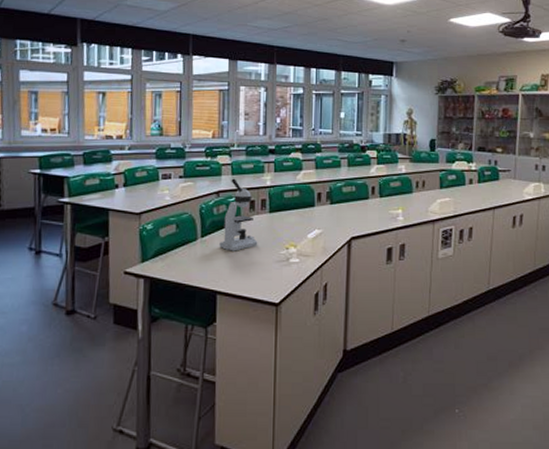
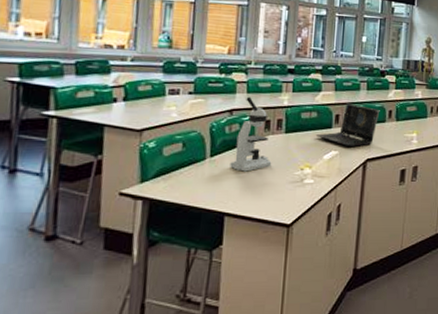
laptop computer: none [298,181,363,225] -> present [315,103,380,146]

